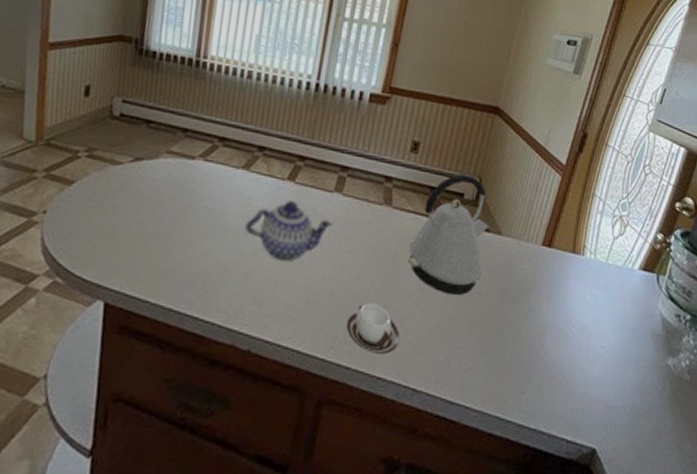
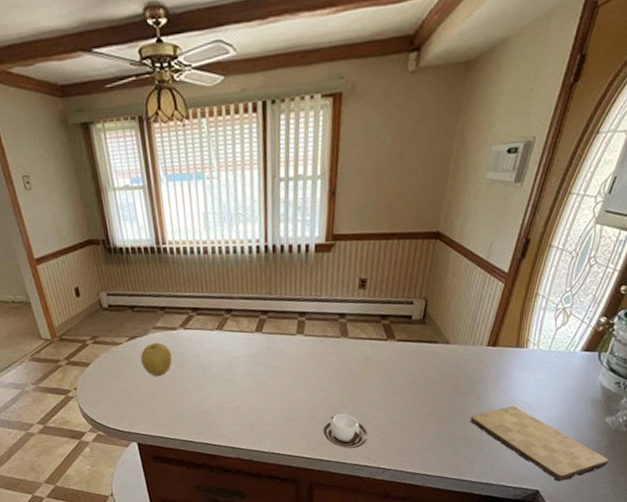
fruit: none [140,170,181,215] -> present [140,342,172,377]
teapot: present [244,200,335,262] -> none [228,347,301,395]
kettle: present [408,174,489,296] -> none [367,299,437,398]
cutting board: none [521,325,674,440] -> present [471,405,609,482]

